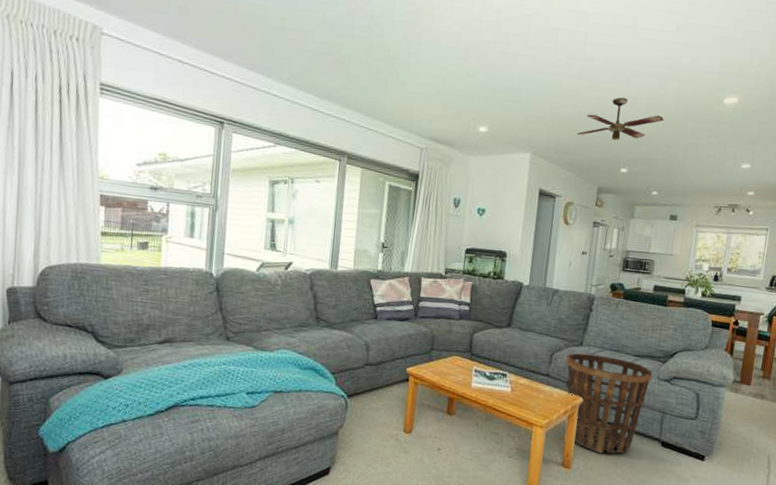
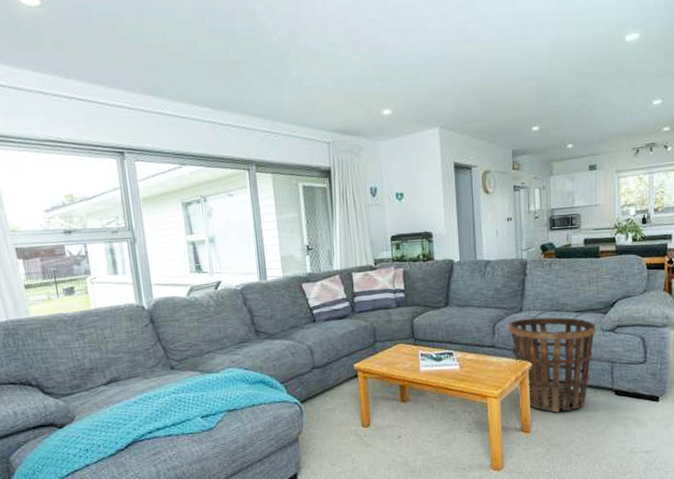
ceiling fan: present [577,97,664,140] -> none [482,54,568,100]

